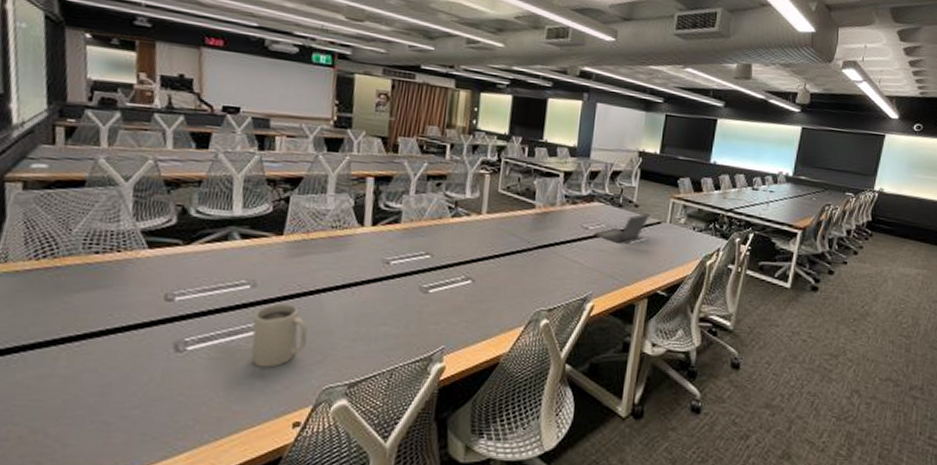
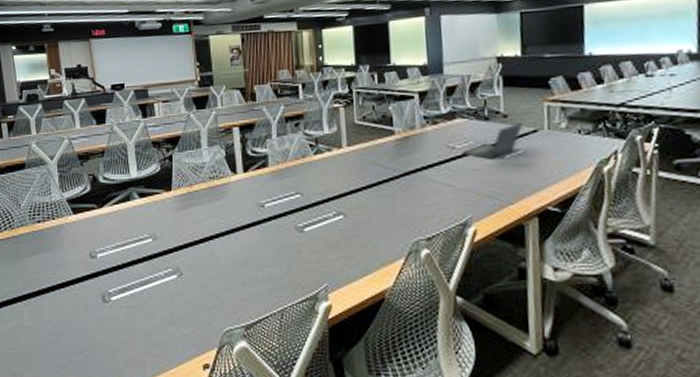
mug: present [251,303,308,368] -> none [158,253,203,313]

